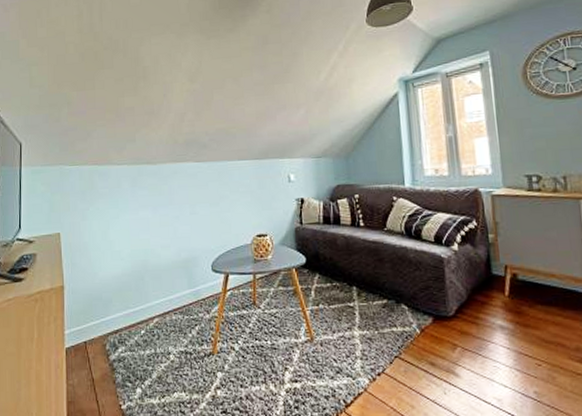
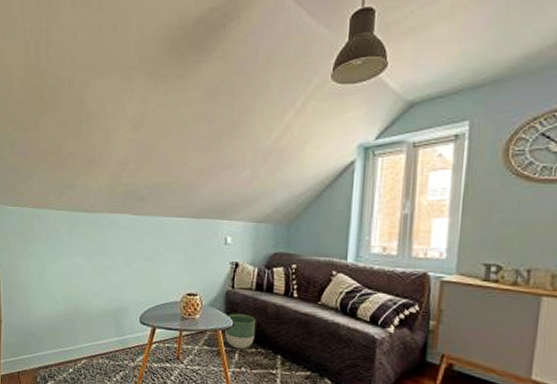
planter: none [298,248,329,286] -> present [225,313,256,350]

